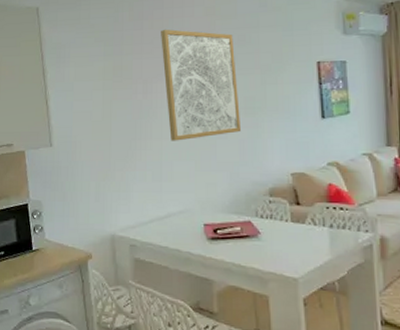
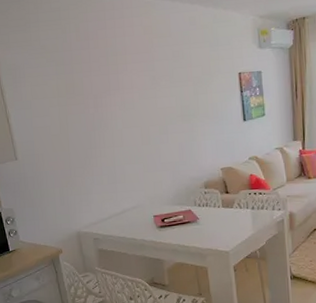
wall art: present [161,29,242,141] -> none [106,48,180,148]

